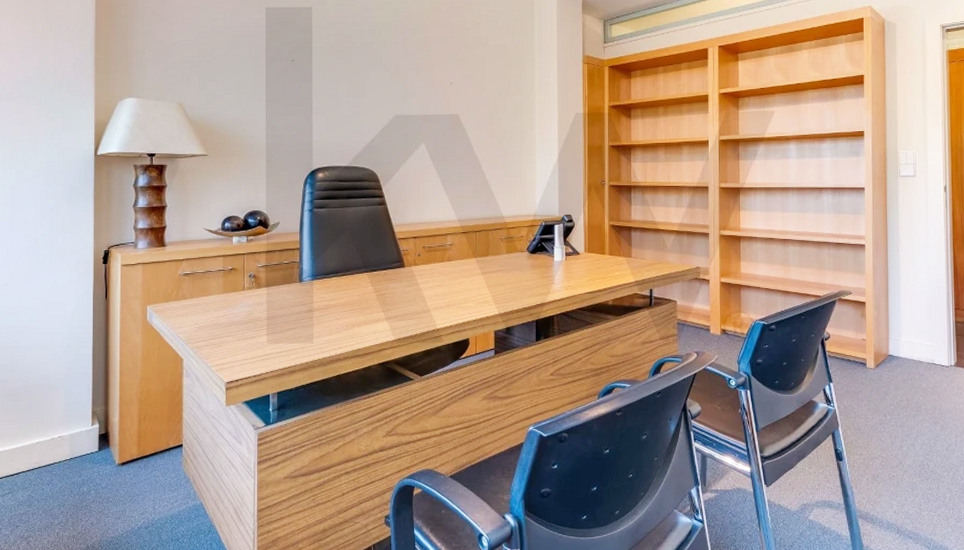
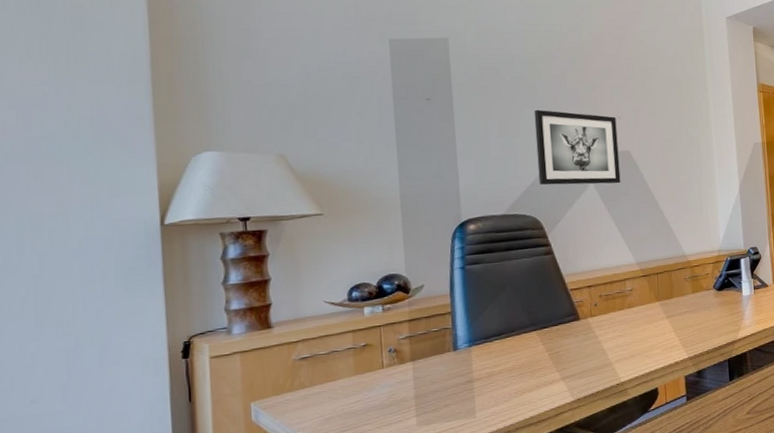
wall art: none [378,73,449,145] -> present [534,109,621,185]

